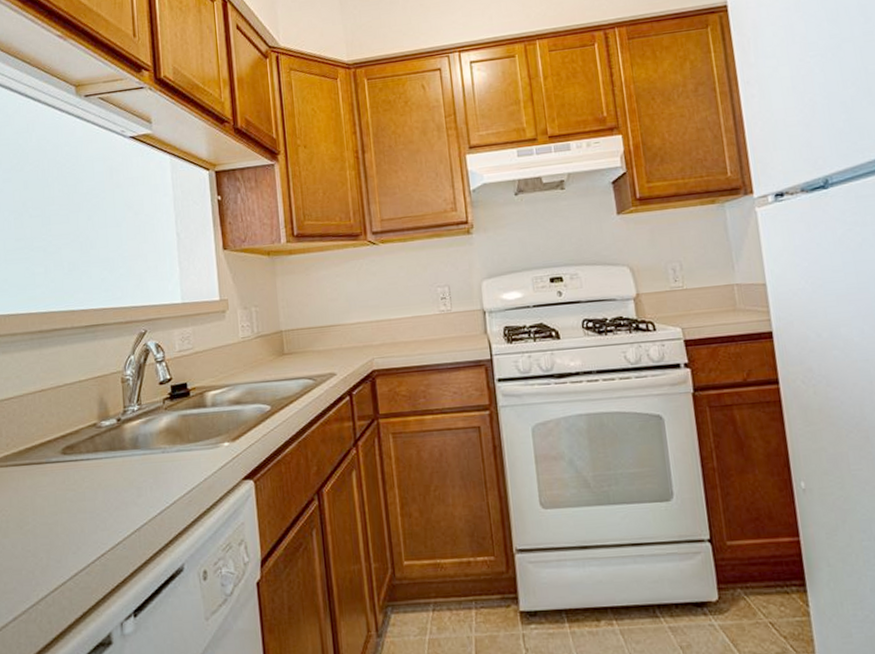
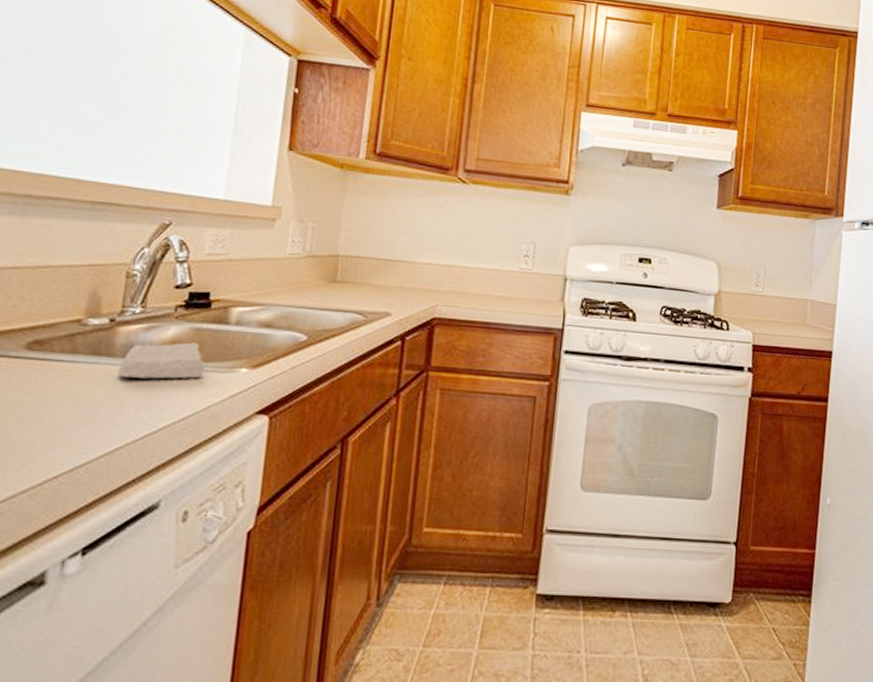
soap bar: none [131,427,195,465] -> present [117,342,205,379]

